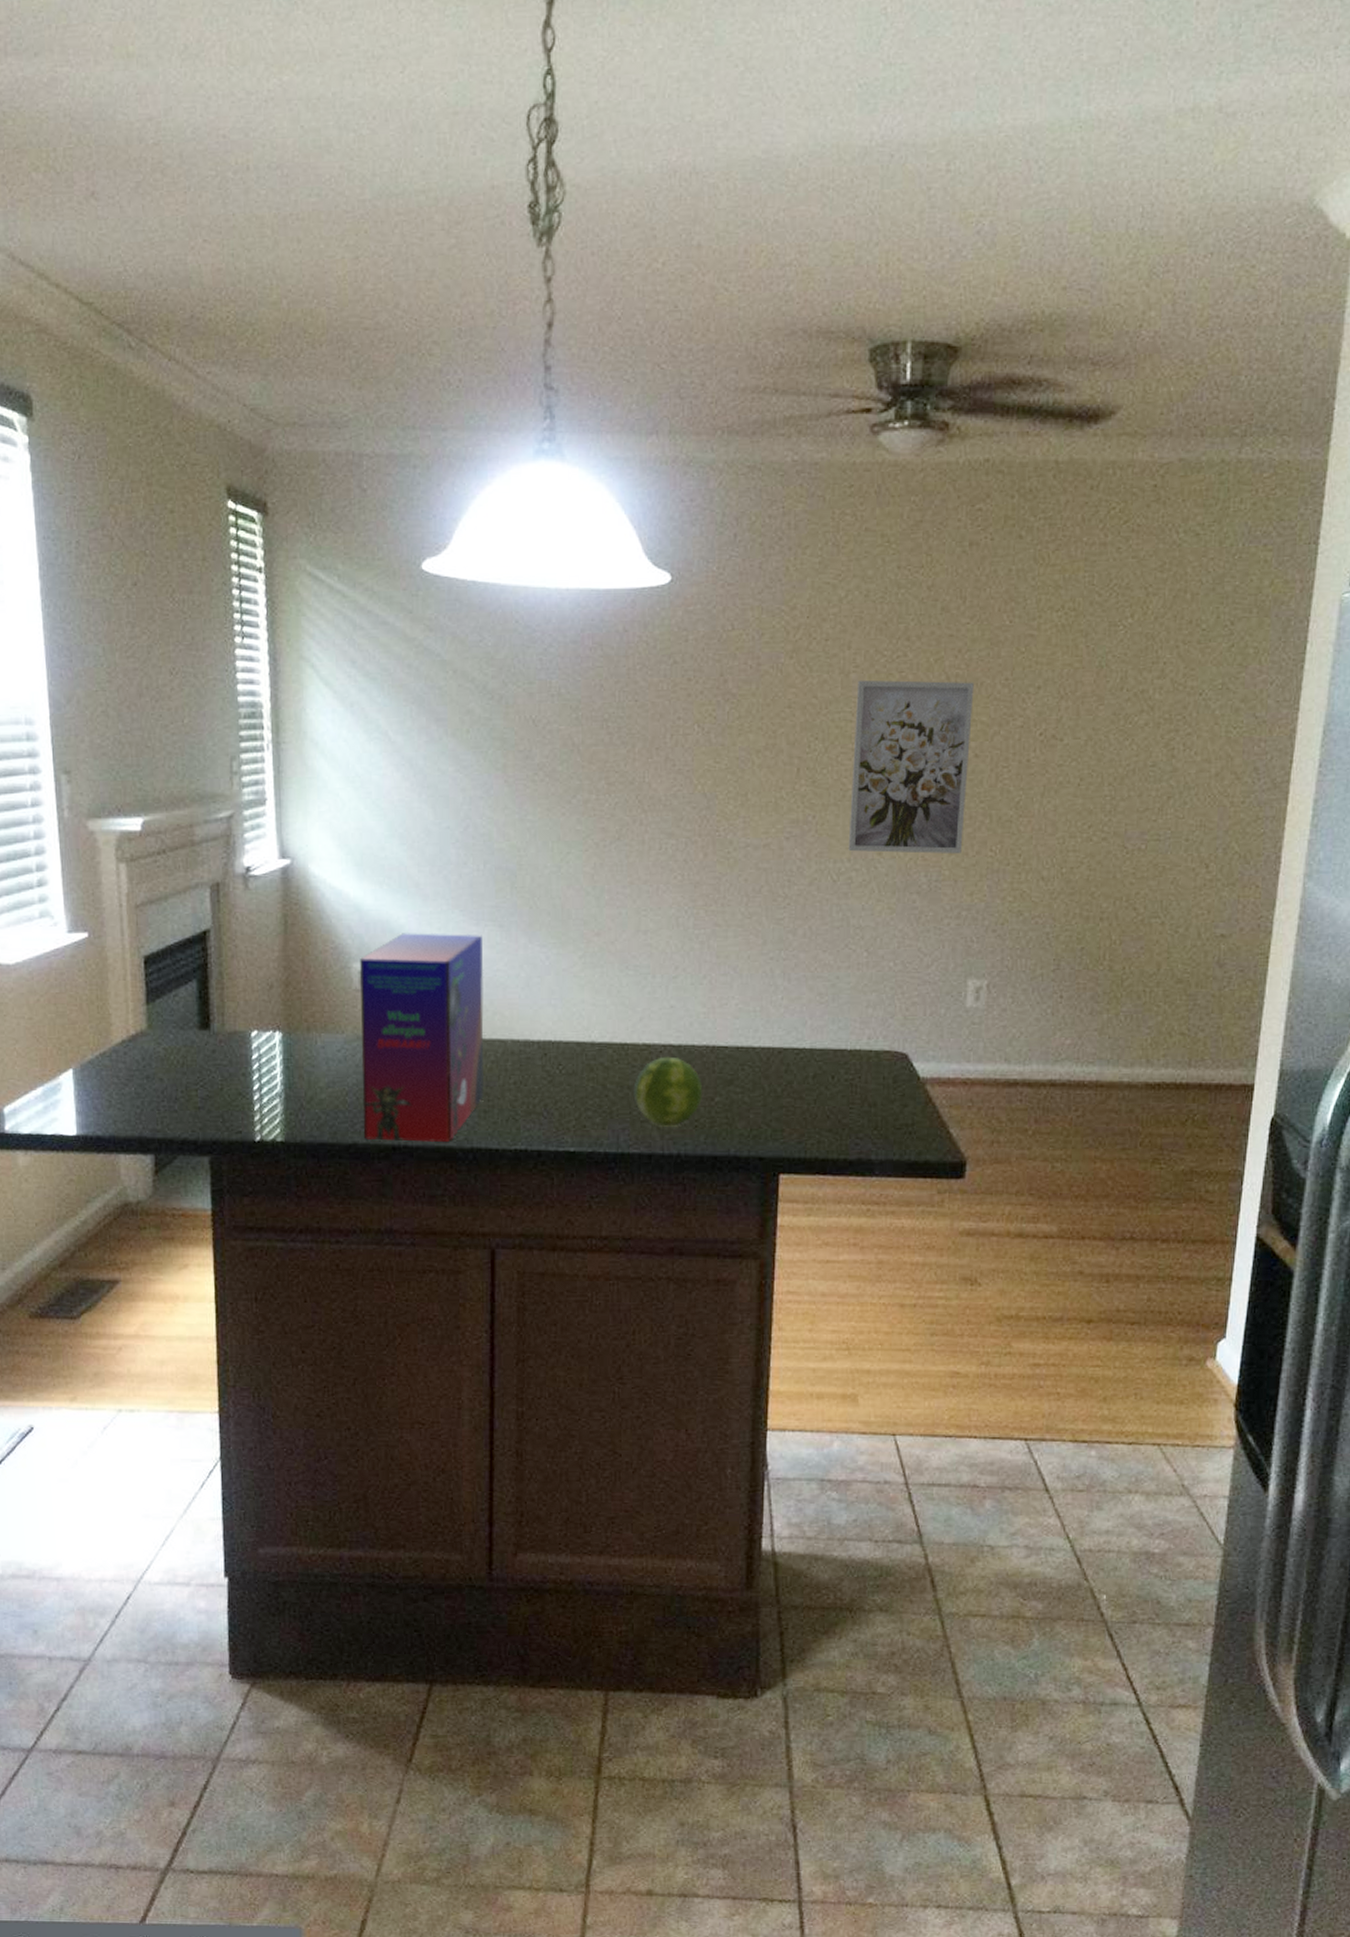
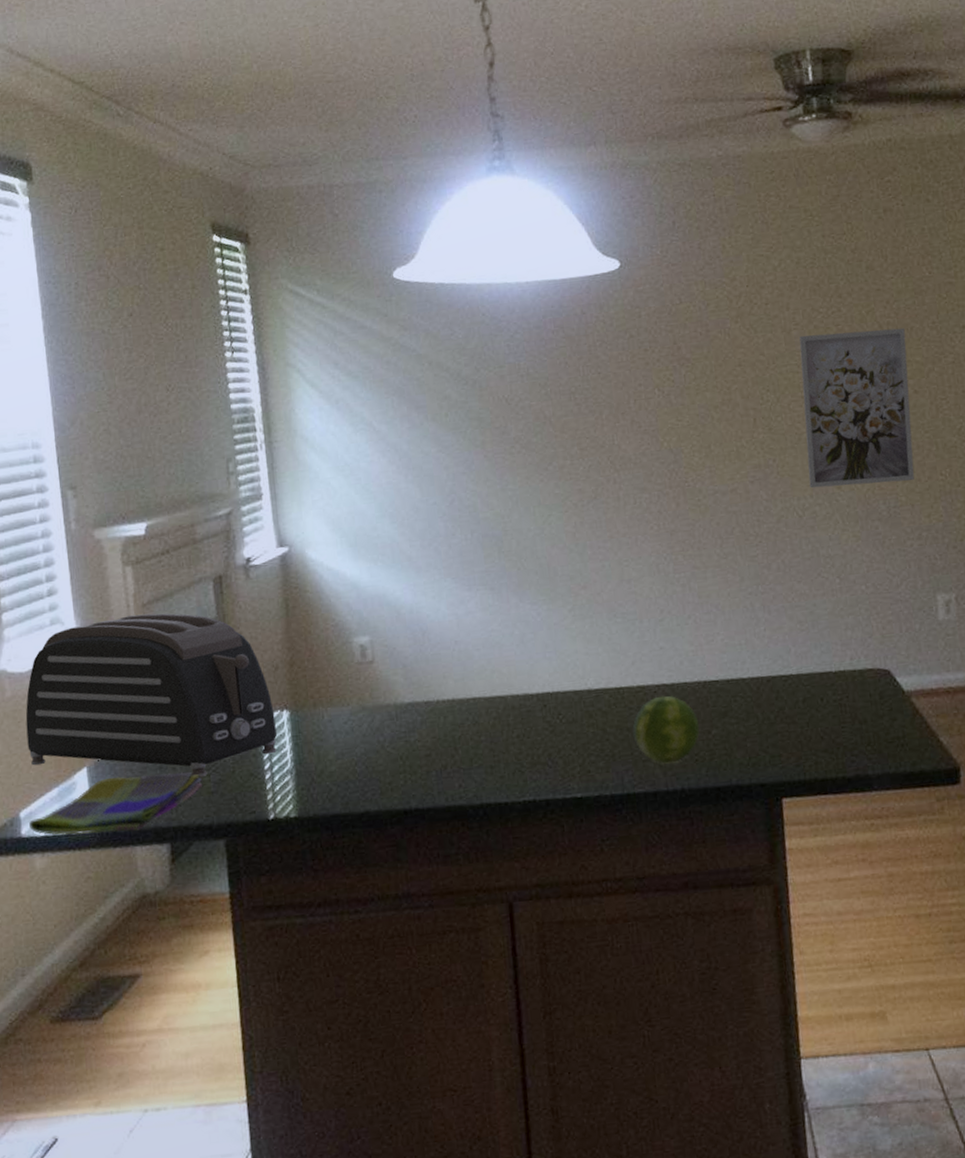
toaster: none [12,916,267,1092] -> present [25,613,277,778]
dish towel: none [13,1083,189,1138] -> present [29,772,202,835]
cereal box: present [360,933,485,1142] -> none [360,599,489,806]

